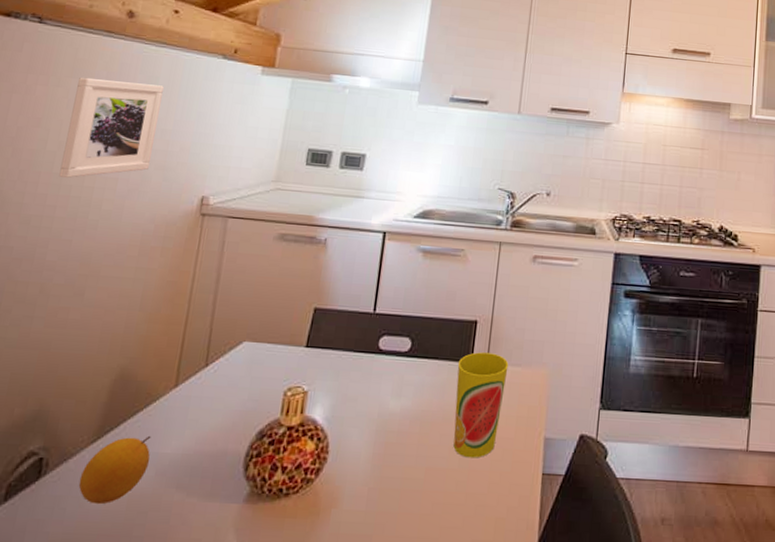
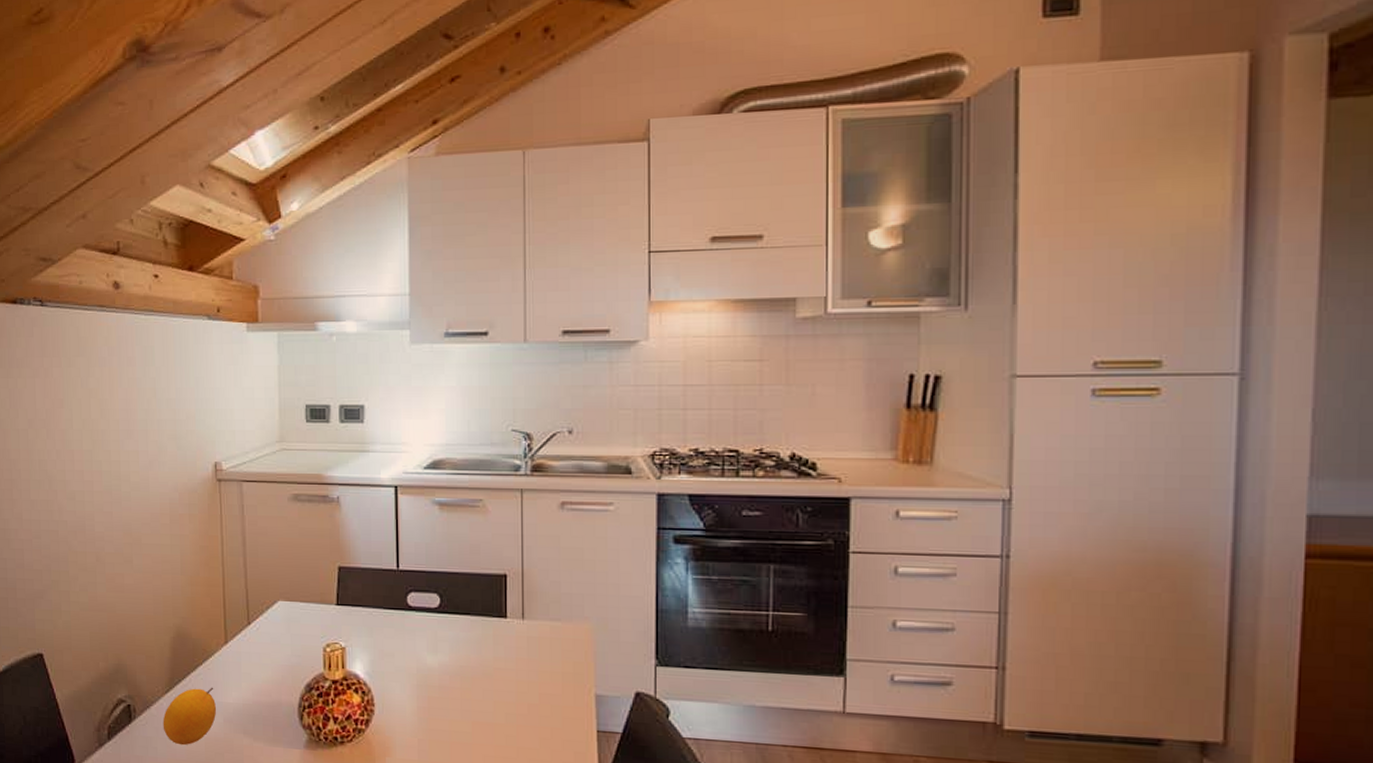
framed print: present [59,78,164,178] -> none [86,355,162,454]
cup: present [453,352,509,458] -> none [491,607,547,714]

